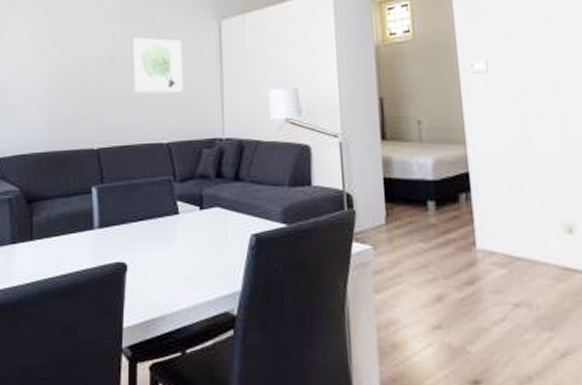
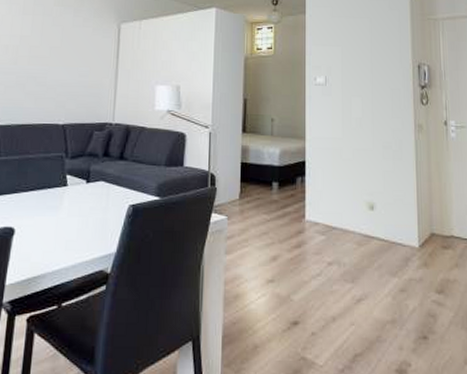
wall art: present [132,37,184,94] -> none [37,31,85,82]

